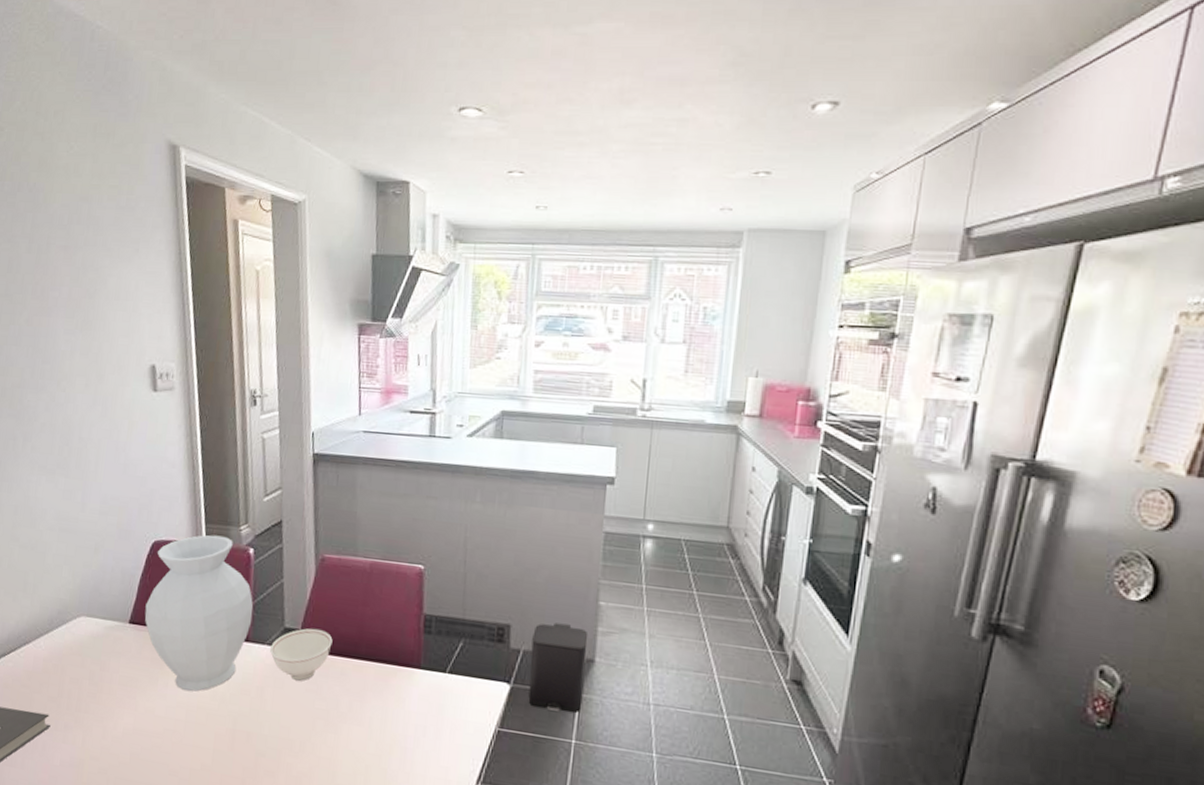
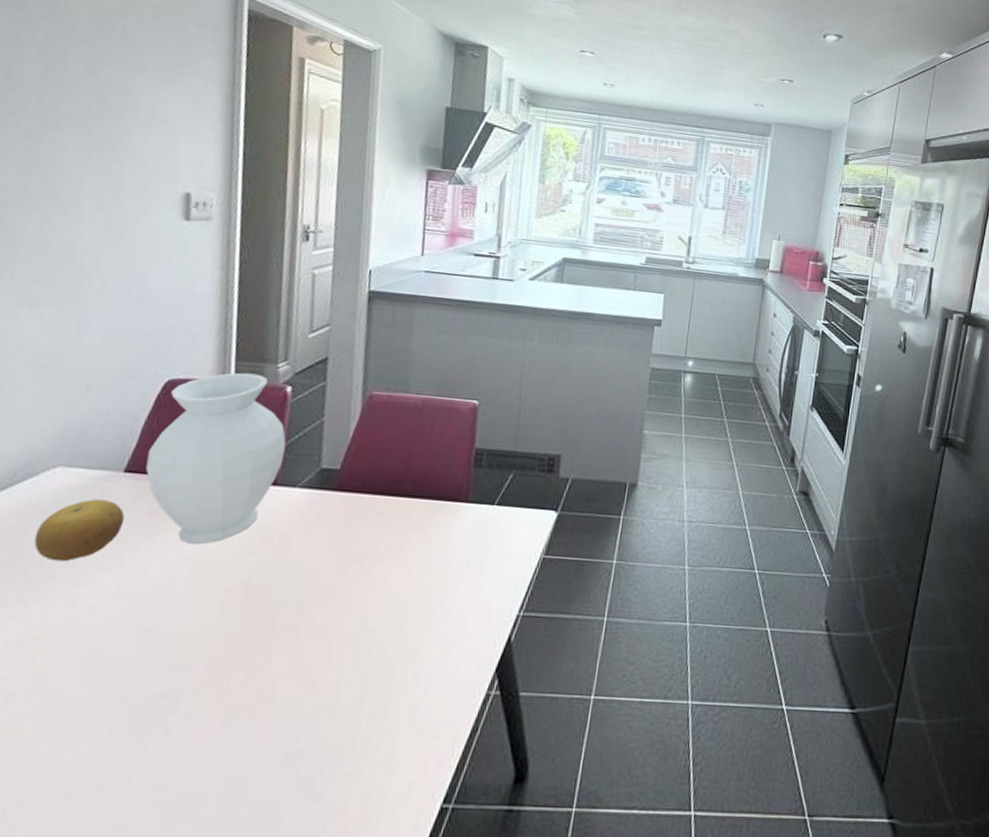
fruit: none [71,646,134,698] -> present [34,499,125,562]
bowl: present [270,628,333,681] -> none [301,467,376,524]
pedal bin: present [528,623,588,713] -> none [574,451,633,536]

